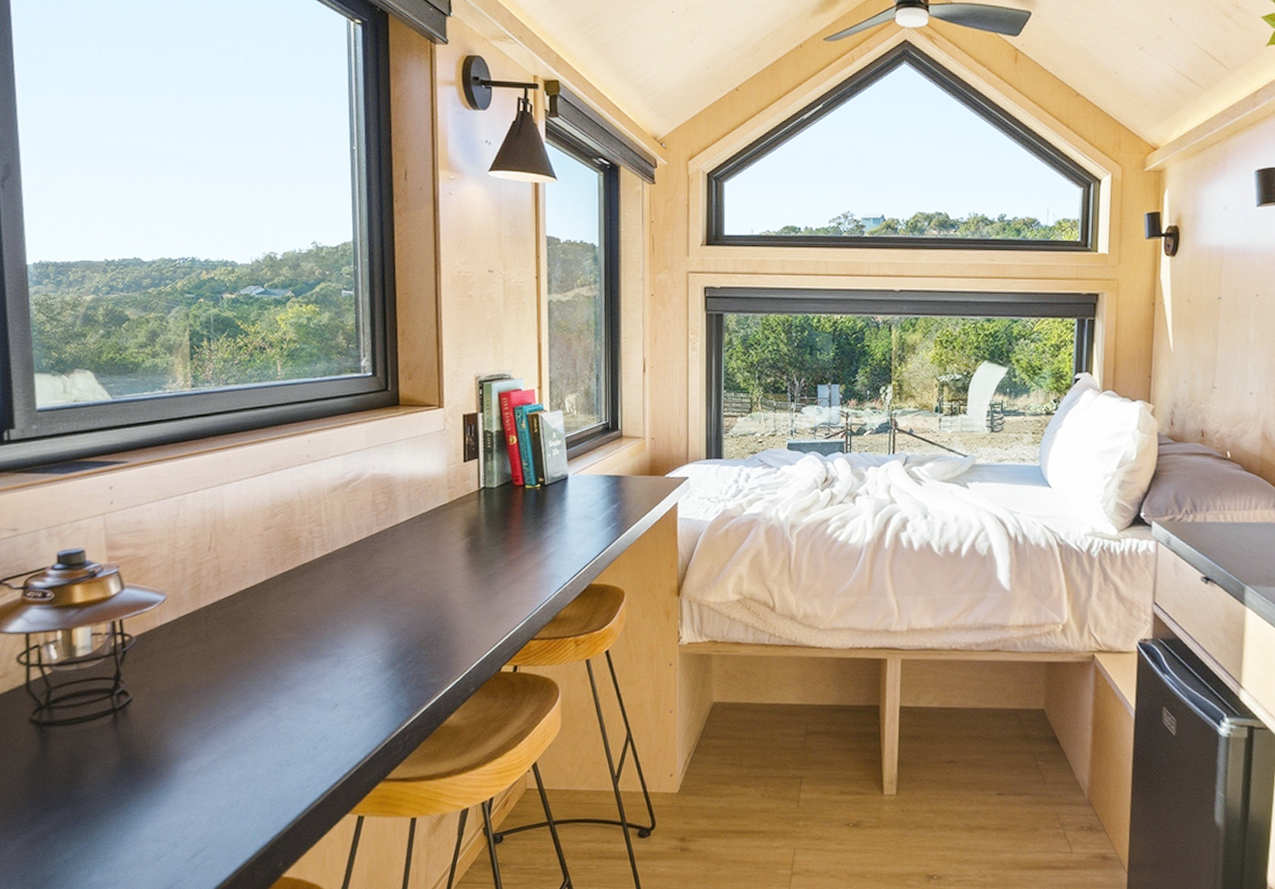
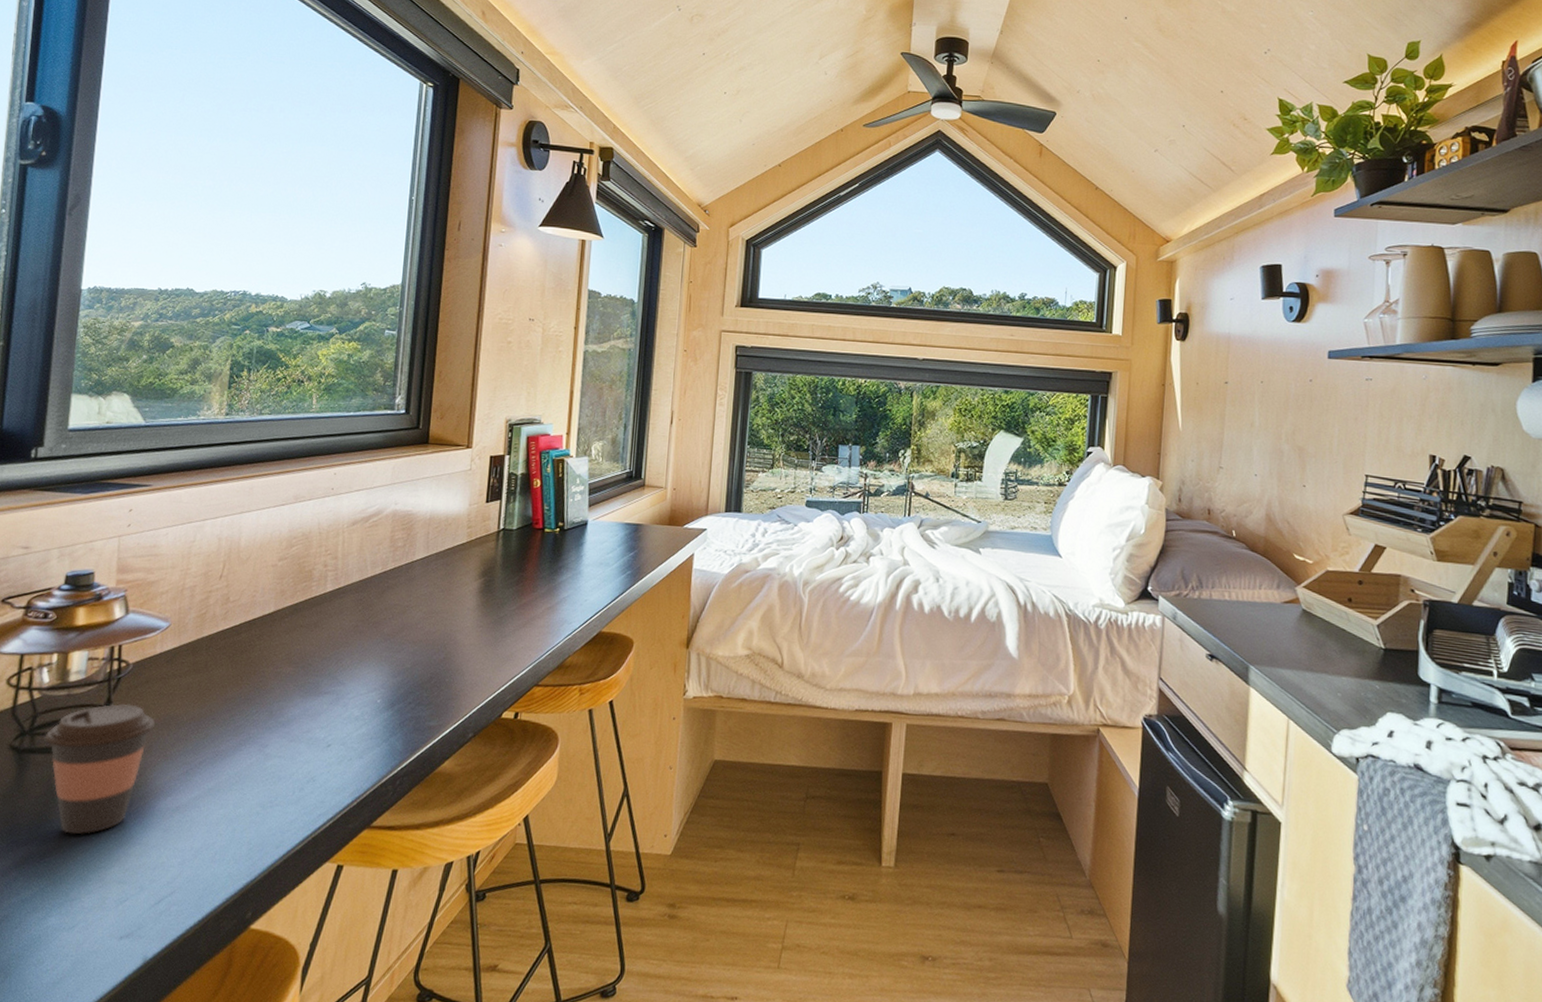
coffee cup: none [61,675,166,799] -> present [44,704,156,835]

